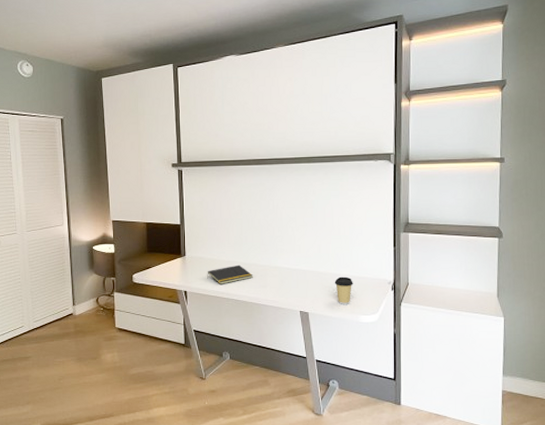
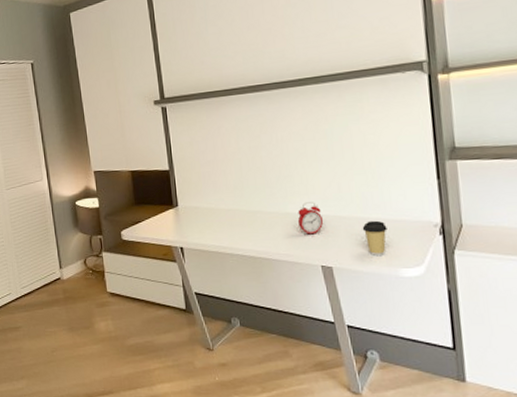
notepad: present [207,264,253,284] -> none [204,213,260,238]
alarm clock: none [284,259,305,285] -> present [297,202,324,235]

